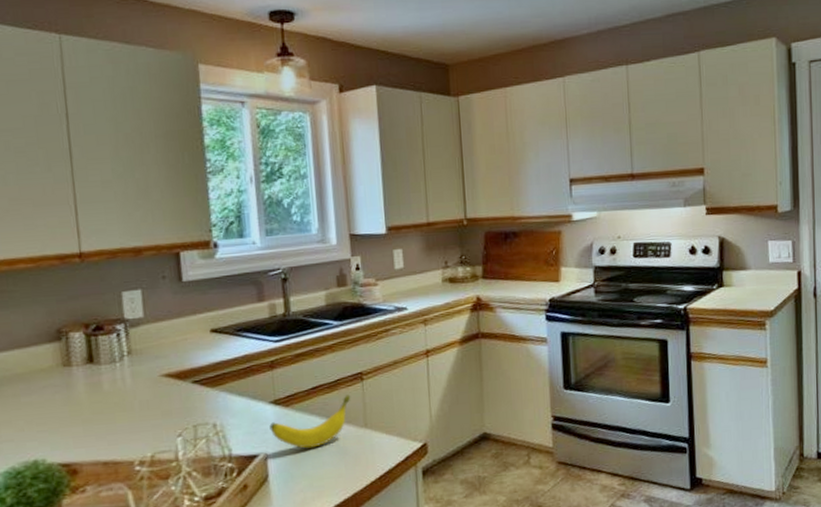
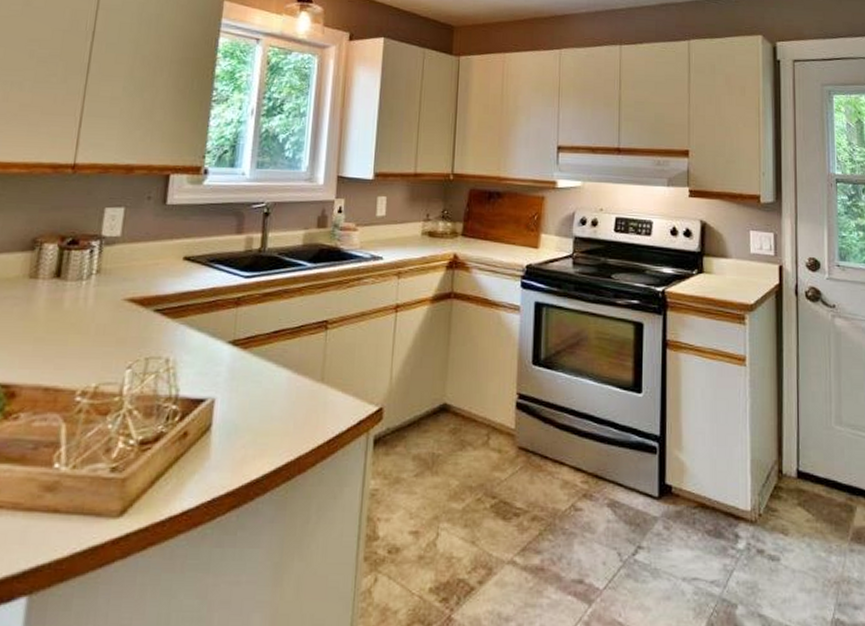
banana: present [269,394,351,449] -> none [223,343,312,399]

